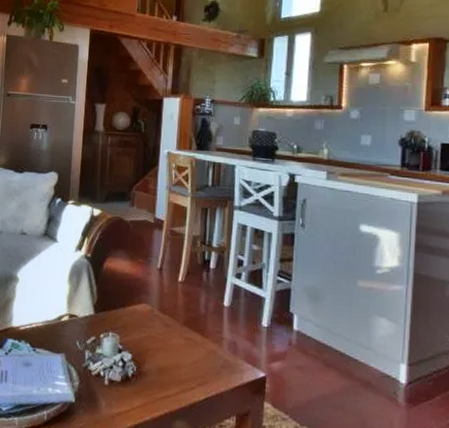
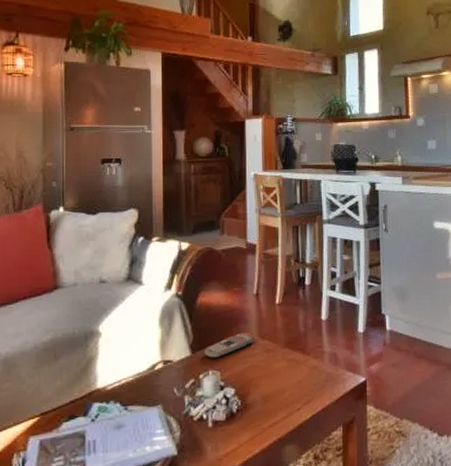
remote control: none [106,302,154,323] -> present [204,333,254,359]

